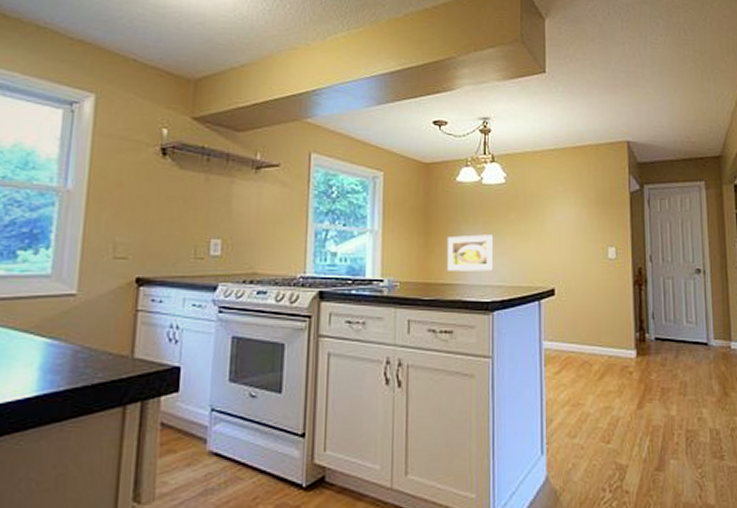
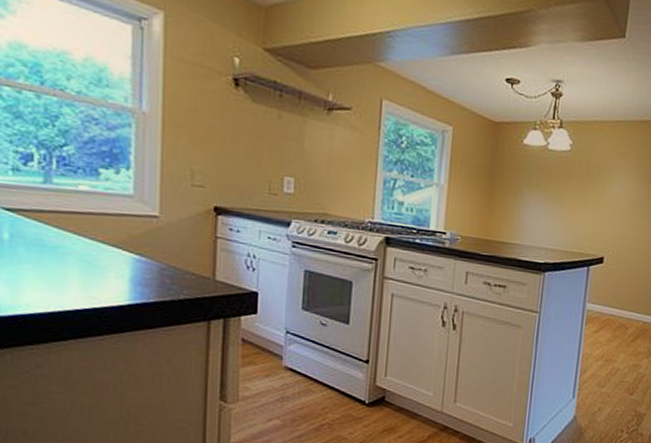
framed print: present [447,234,494,272] -> none [506,197,554,235]

